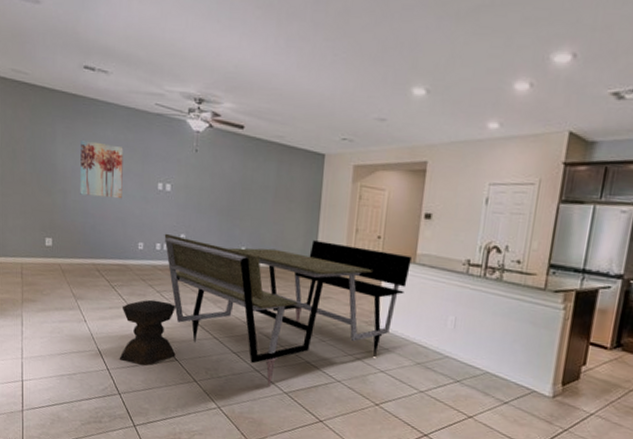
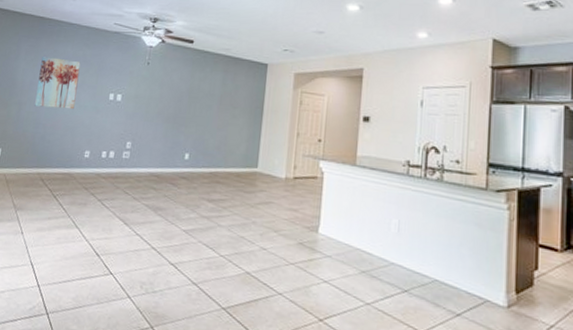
stool: present [119,299,176,366] -> none [51,208,115,282]
dining table: present [164,233,412,388] -> none [110,141,352,303]

